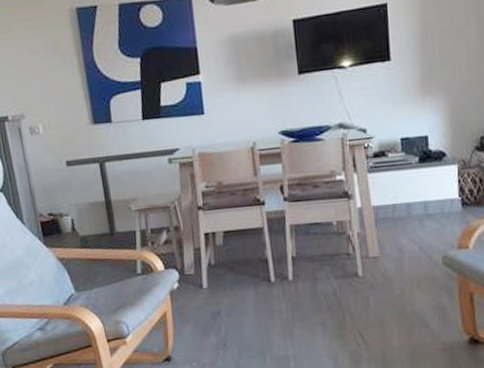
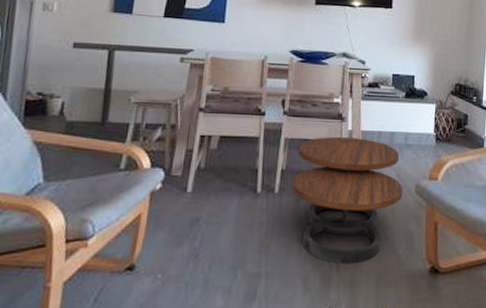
coffee table: none [305,214,429,342] -> present [292,136,403,264]

